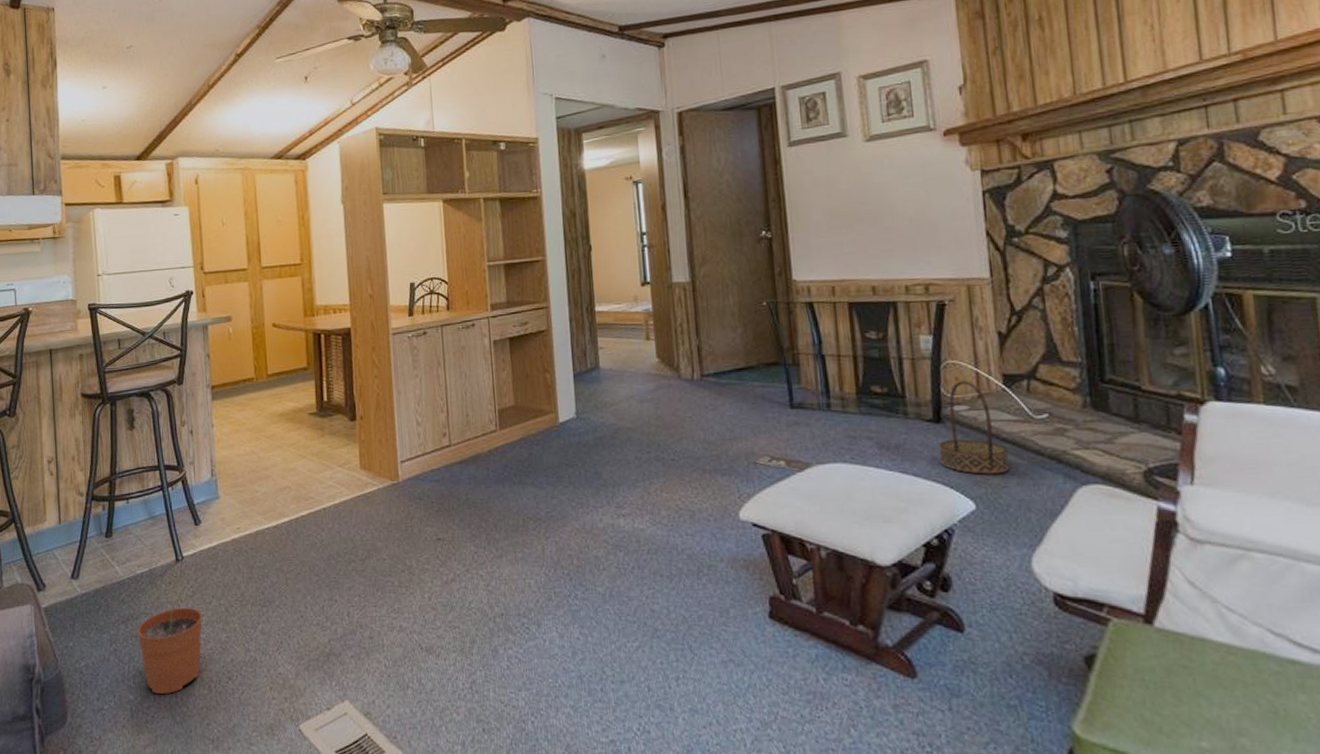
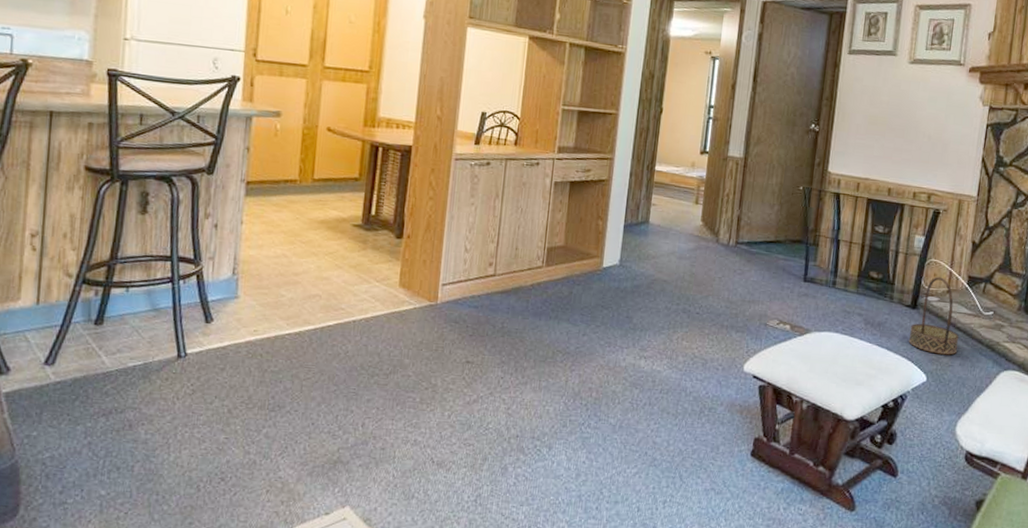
plant pot: present [137,595,202,694] -> none [120,392,200,491]

